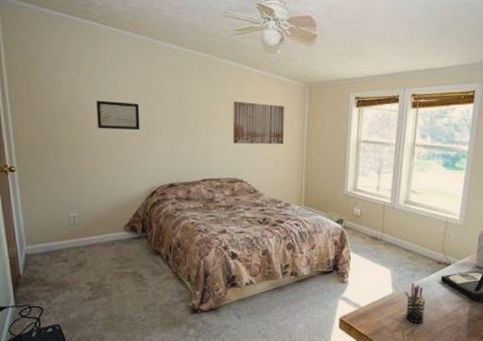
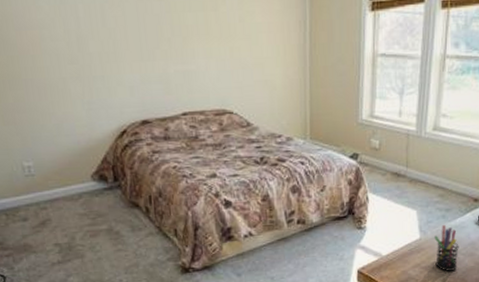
wall art: present [96,100,140,131] -> none [39,18,99,56]
wall art: present [233,101,285,144] -> none [214,10,281,66]

